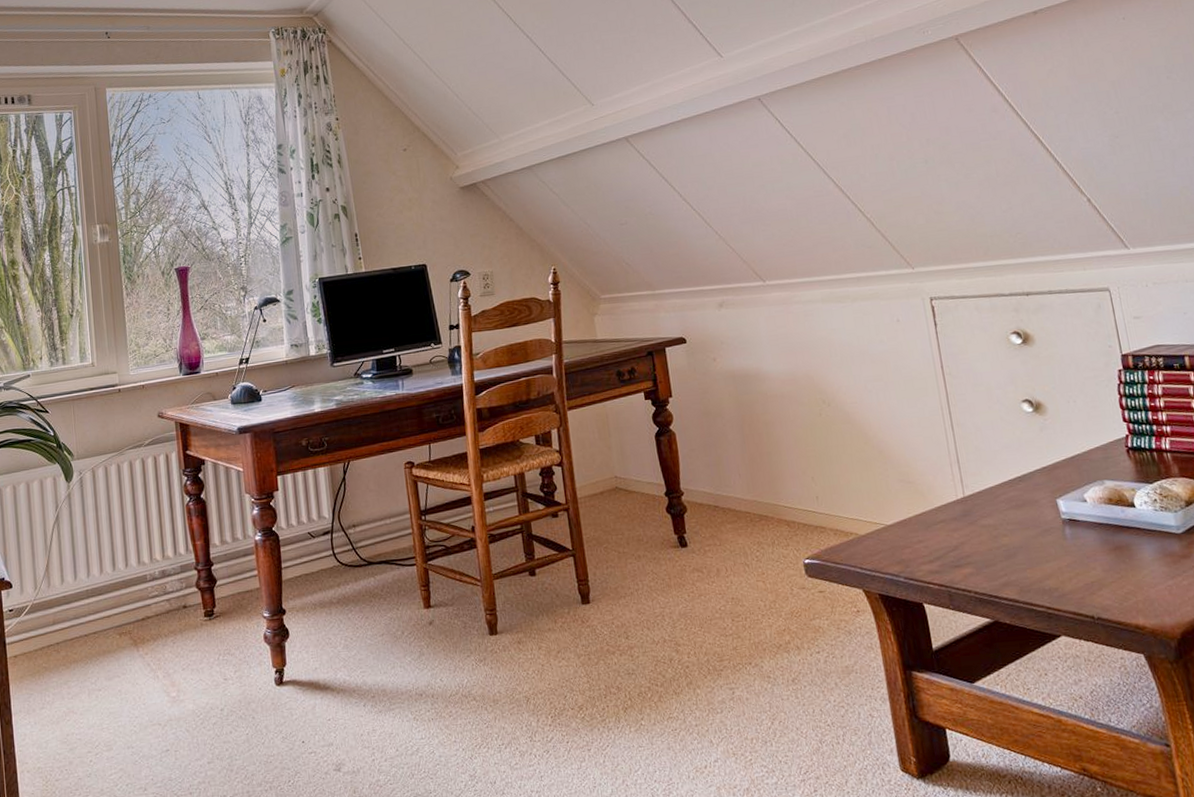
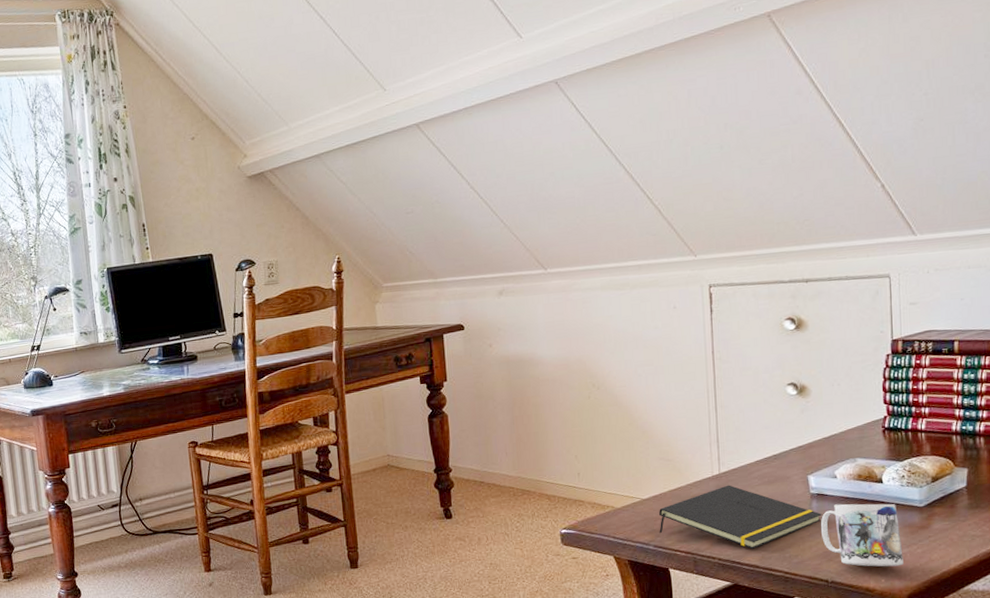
notepad: none [905,509,1077,581] -> present [658,485,822,549]
mug: none [1077,530,1171,601] -> present [820,503,903,567]

